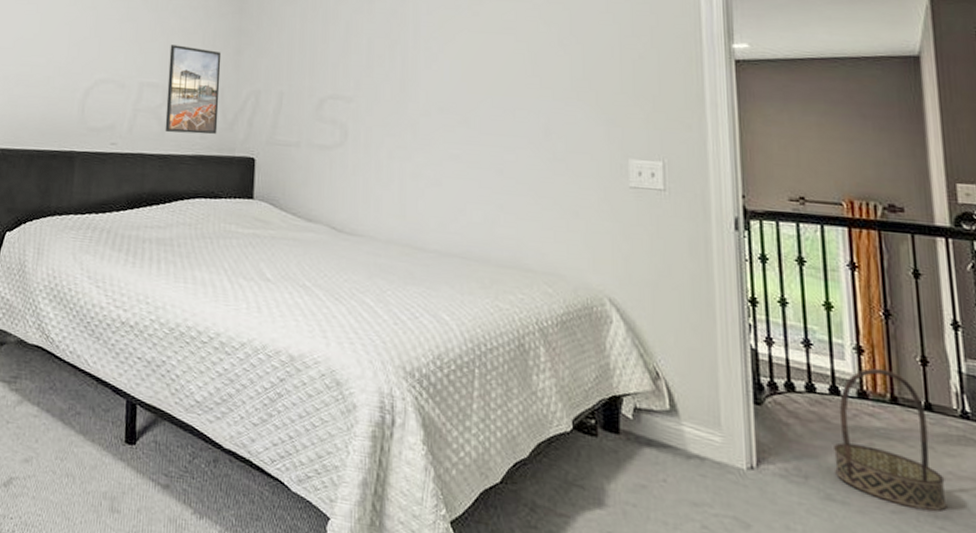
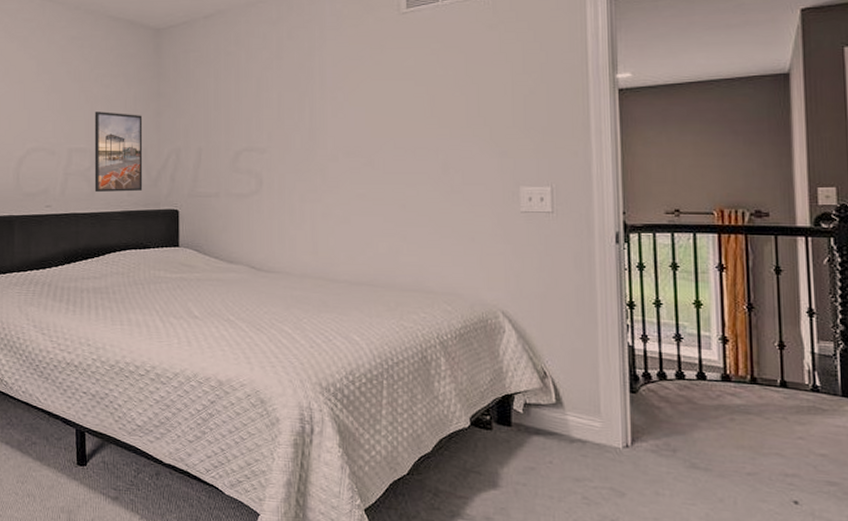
basket: present [834,368,947,512] -> none [699,354,796,472]

